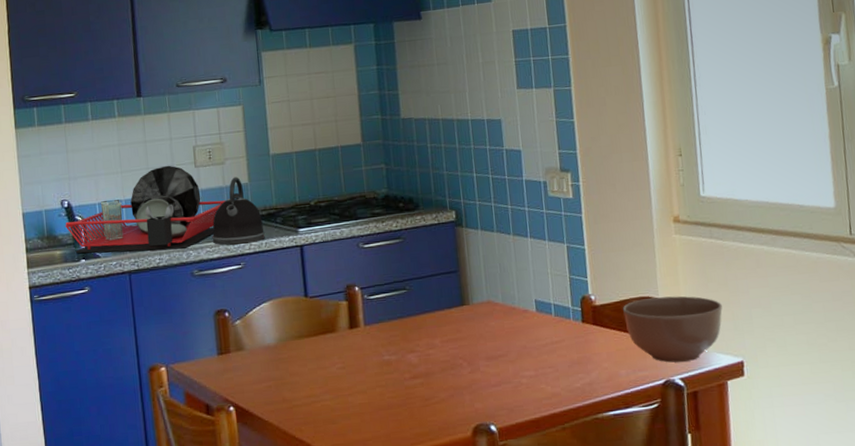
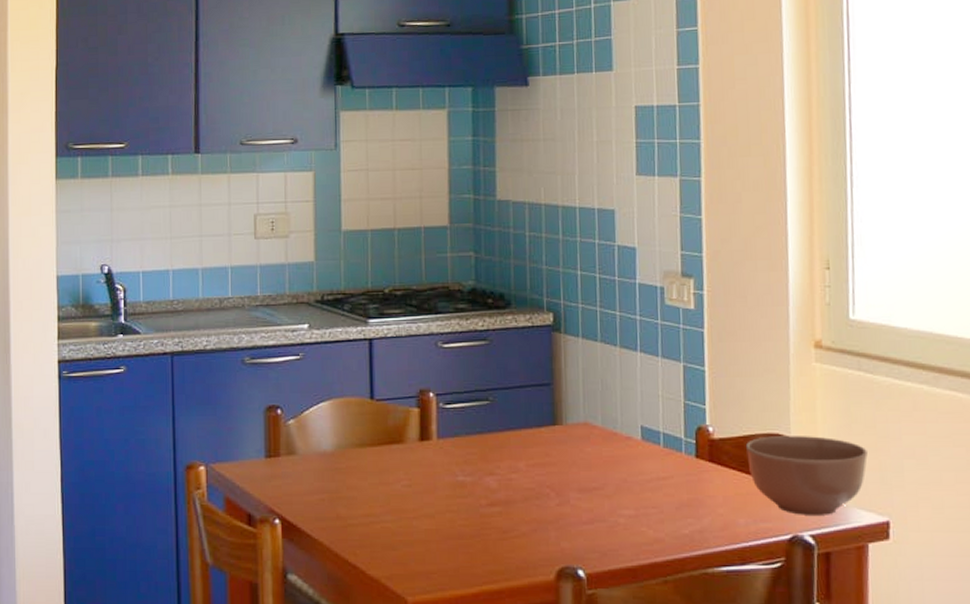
dish rack: present [65,165,226,254] -> none [103,234,287,333]
kettle: present [212,177,265,246] -> none [268,253,329,333]

